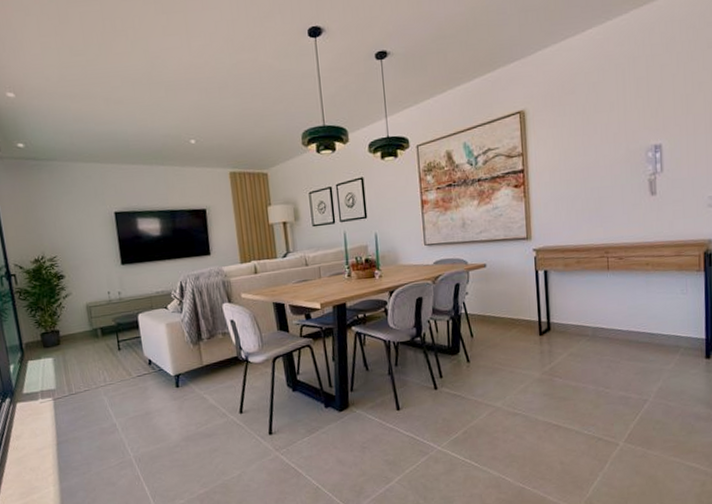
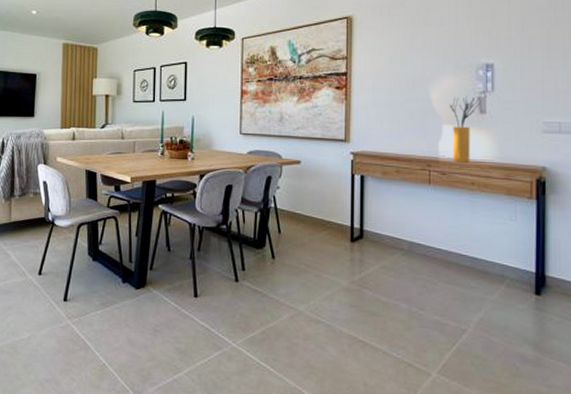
vase: none [622,179,651,246] -> present [449,96,481,163]

